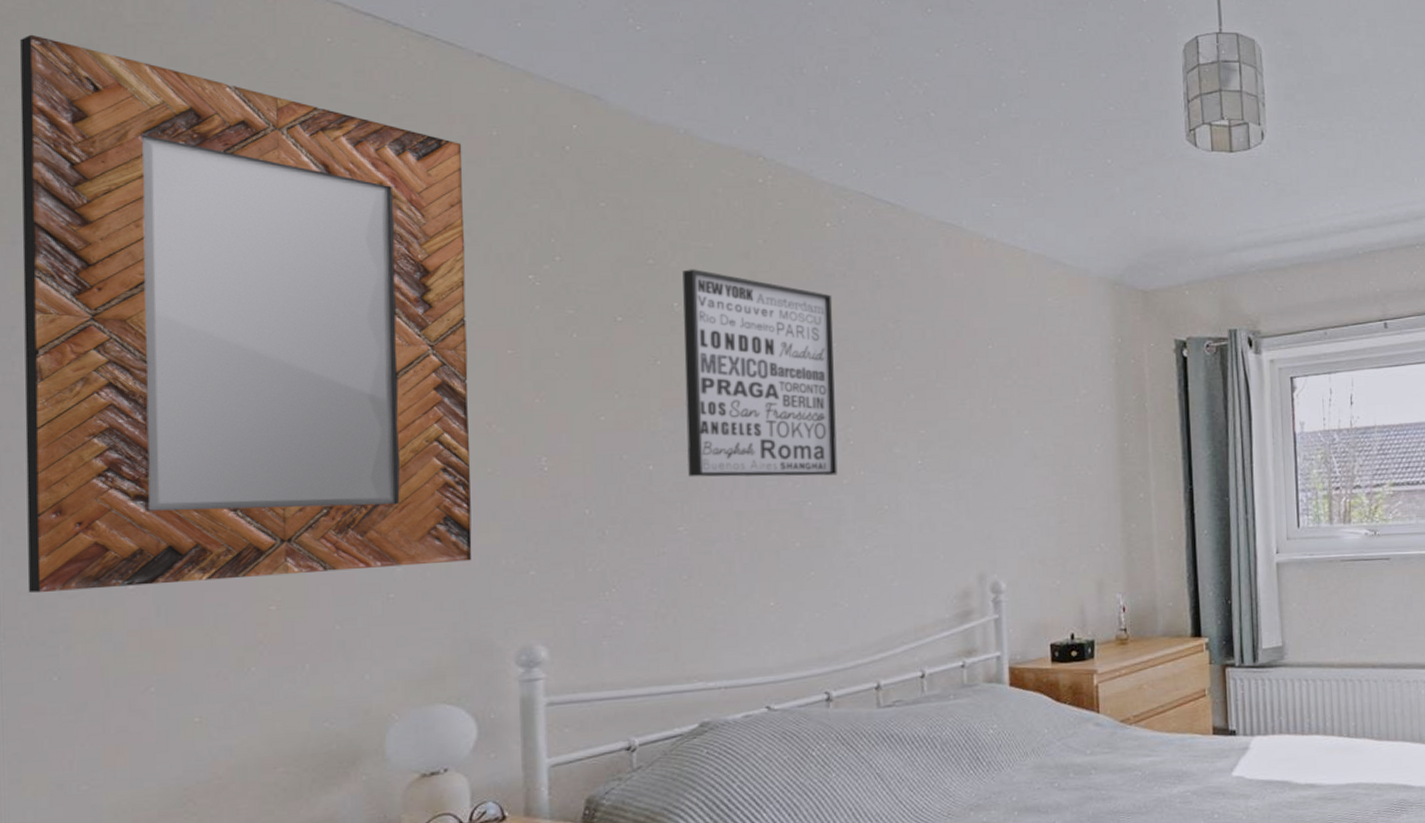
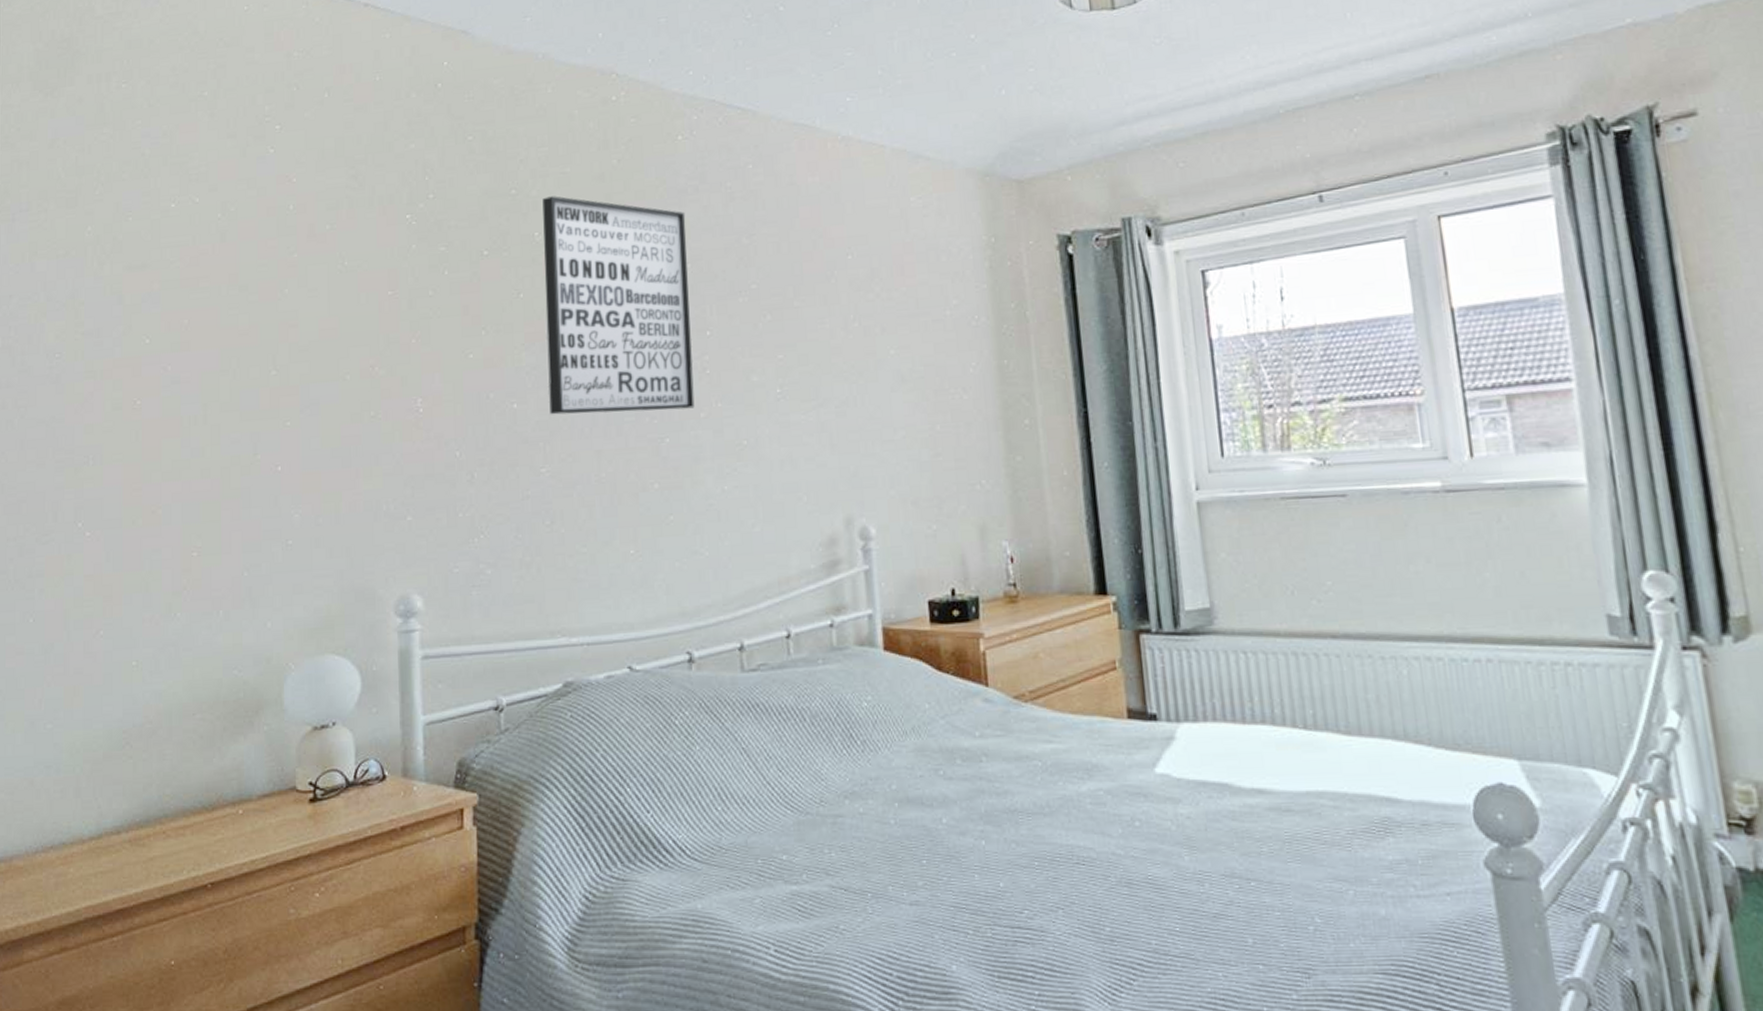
home mirror: present [19,34,472,593] -> none [14,35,358,540]

